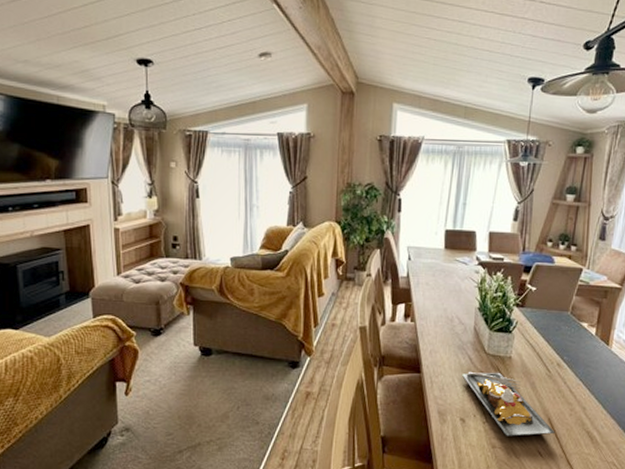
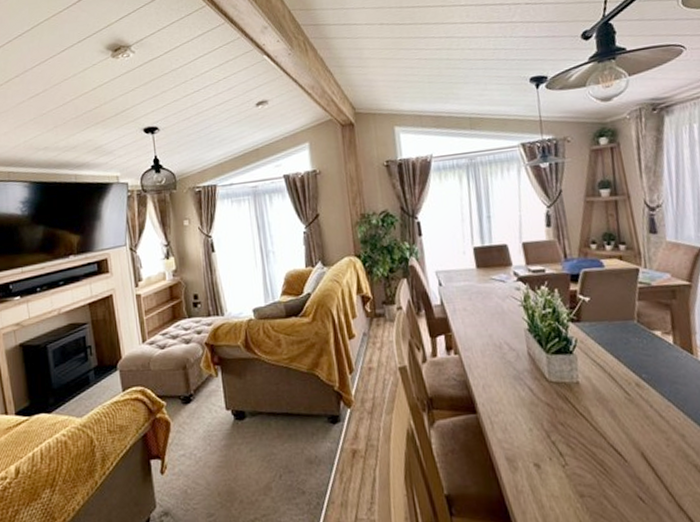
plate: present [461,371,555,436] -> none [524,402,654,481]

